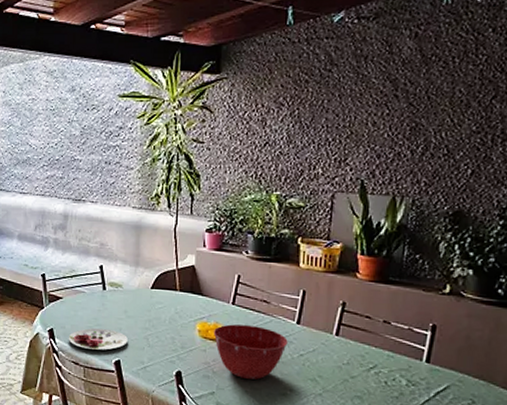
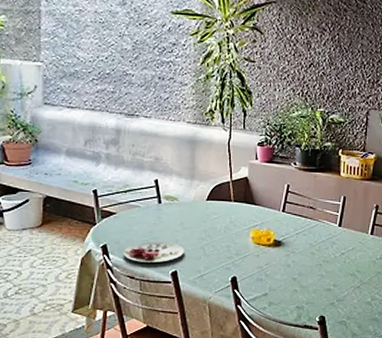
mixing bowl: present [214,324,288,380] -> none [266,230,331,278]

